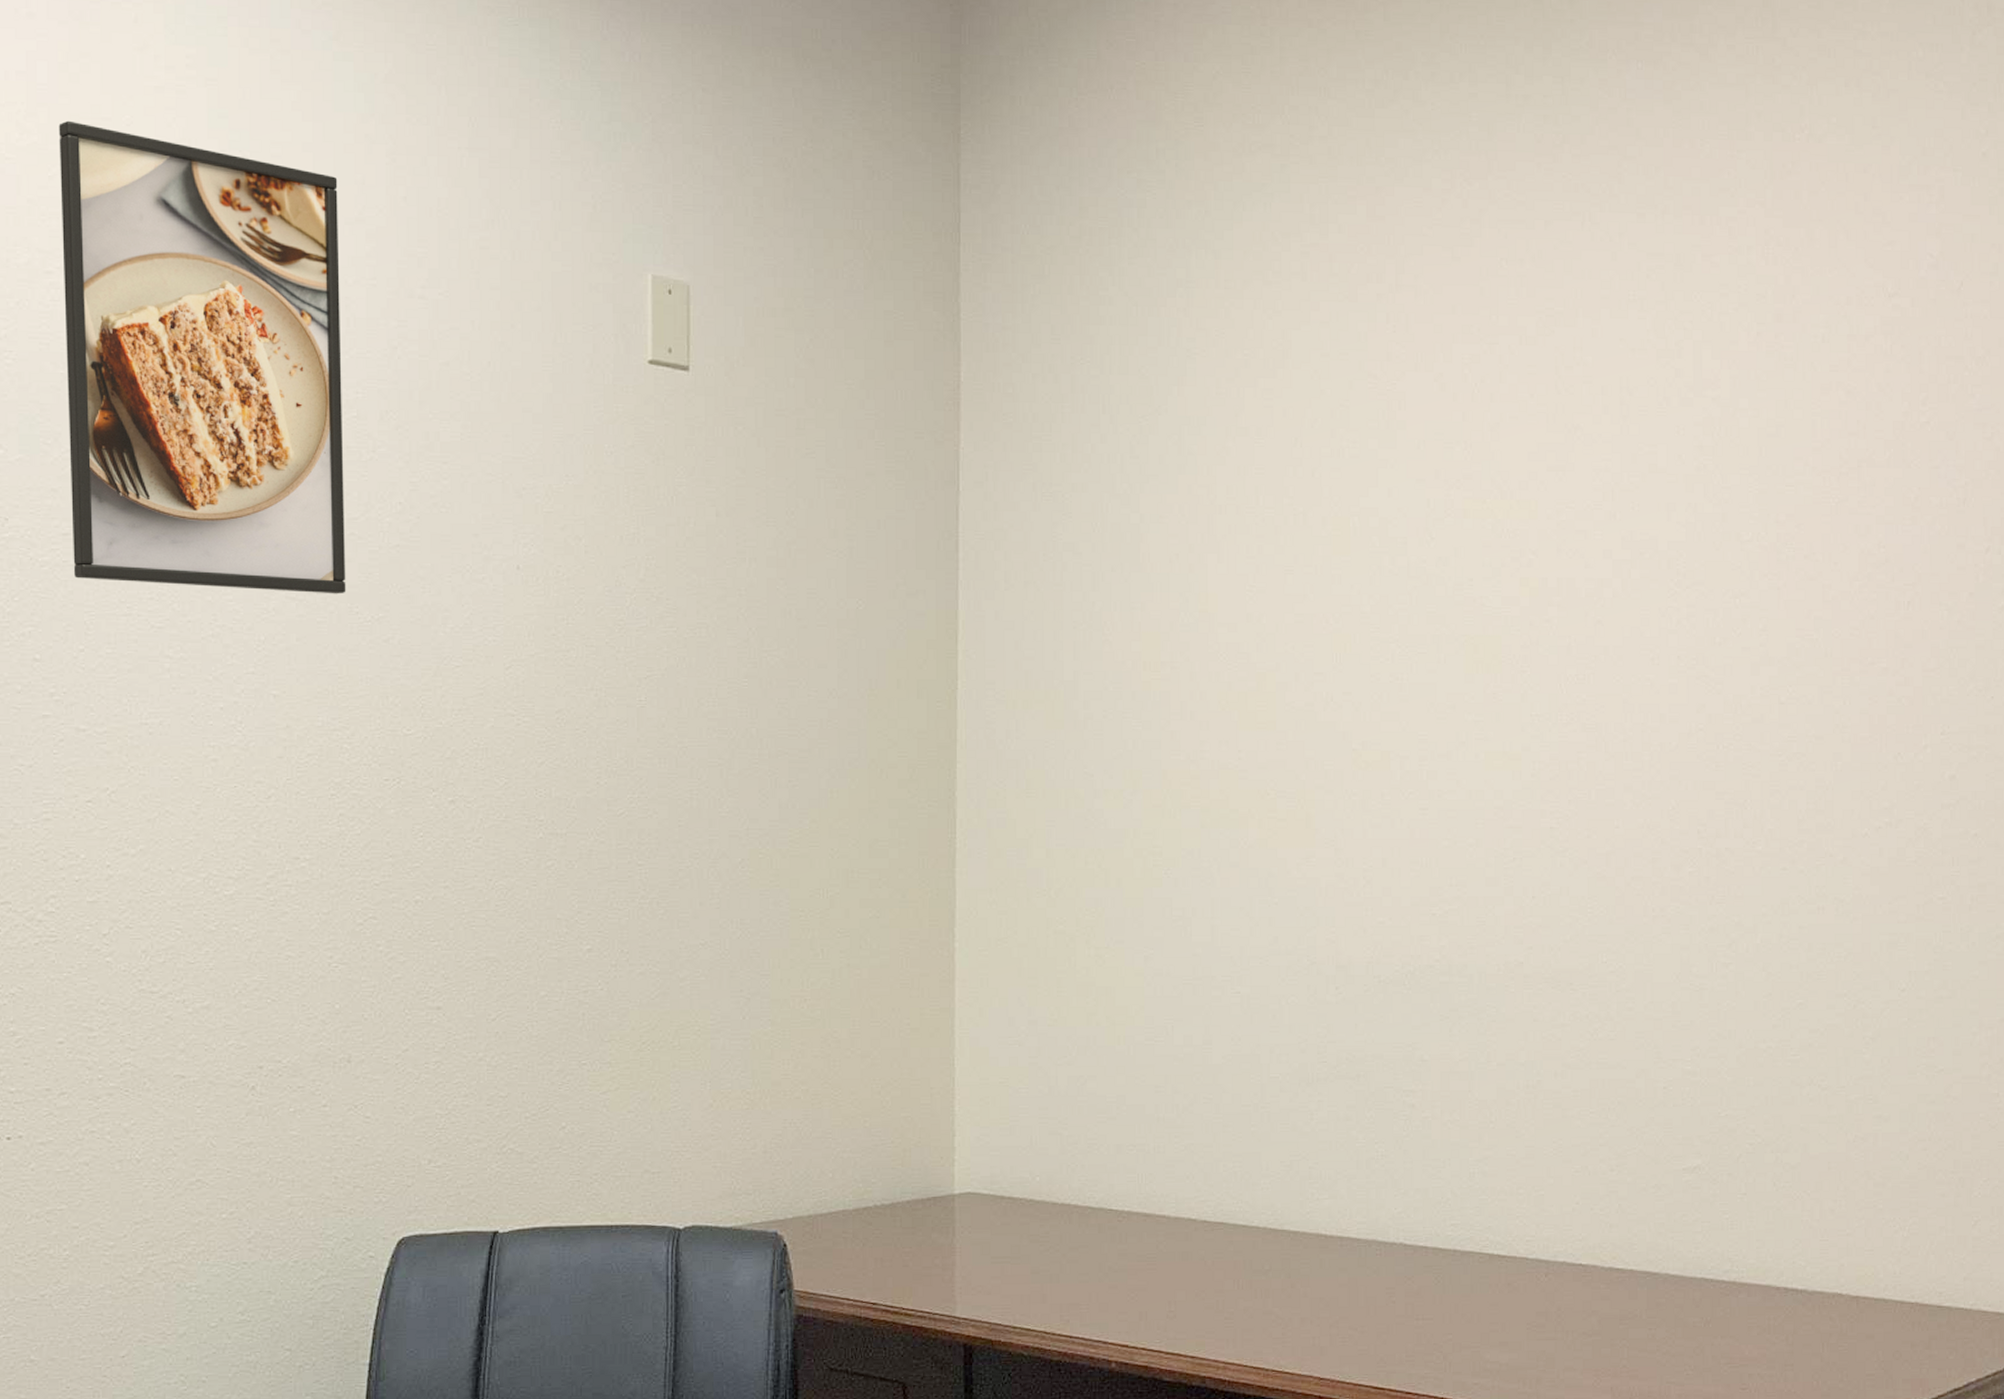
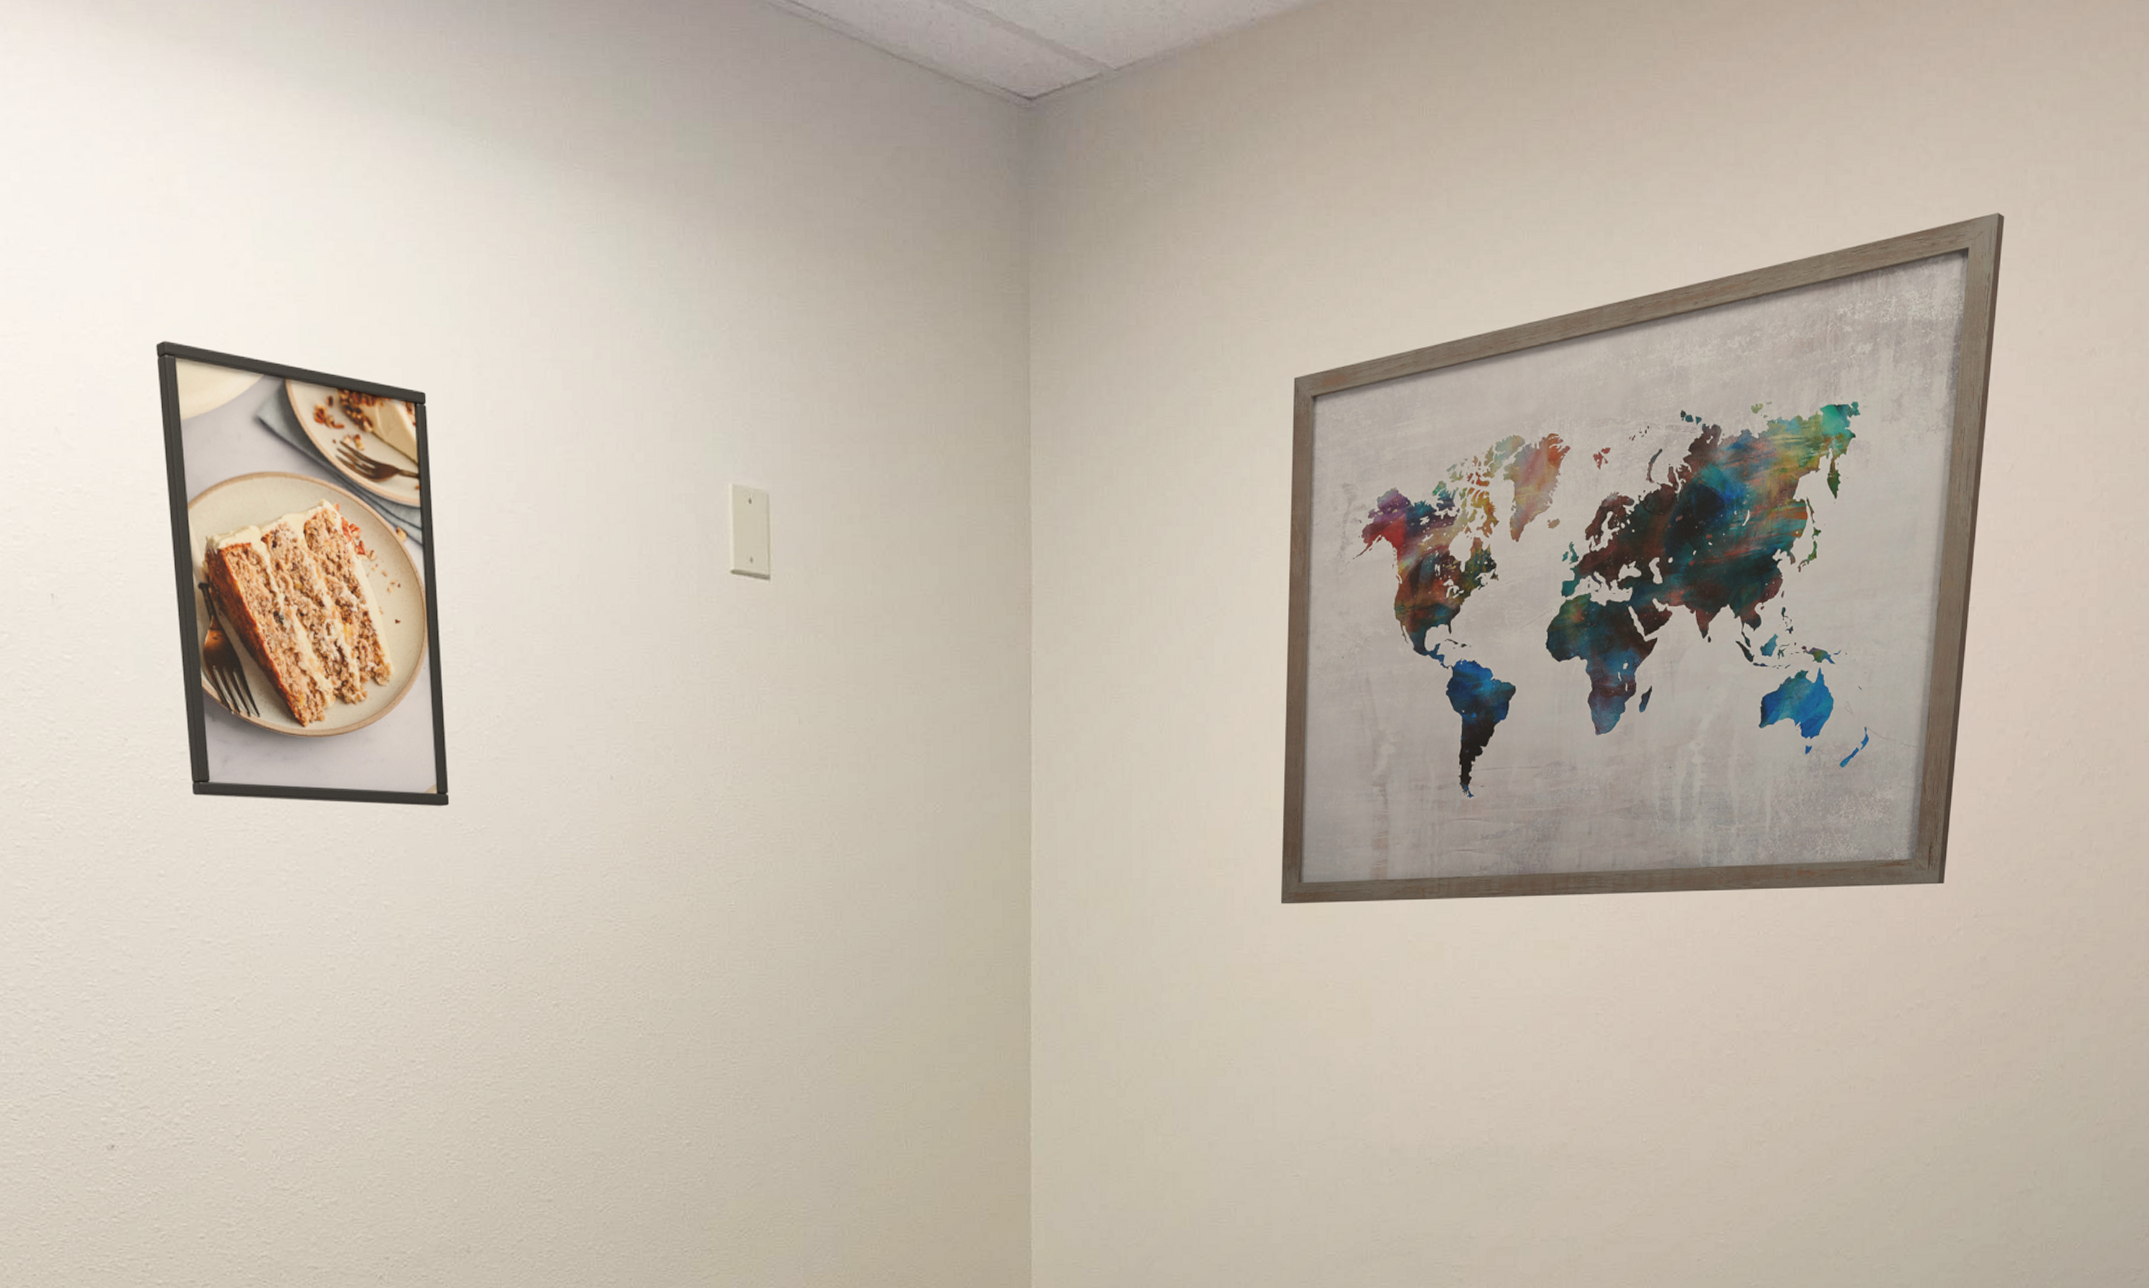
wall art: none [1219,37,1944,710] -> present [1280,212,2005,904]

